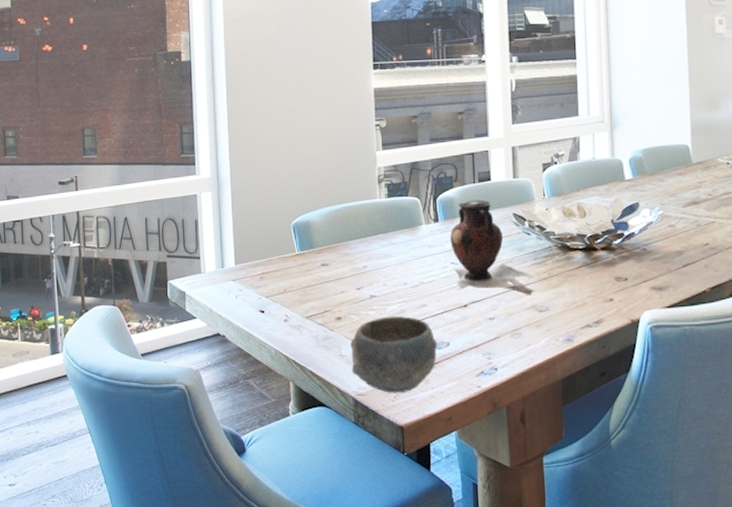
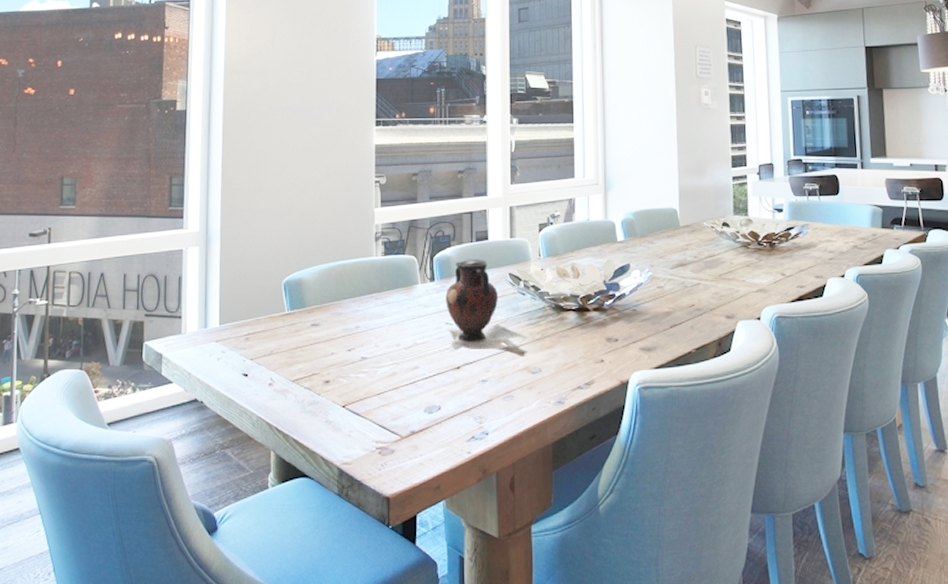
bowl: present [350,316,438,393] -> none [338,379,429,461]

